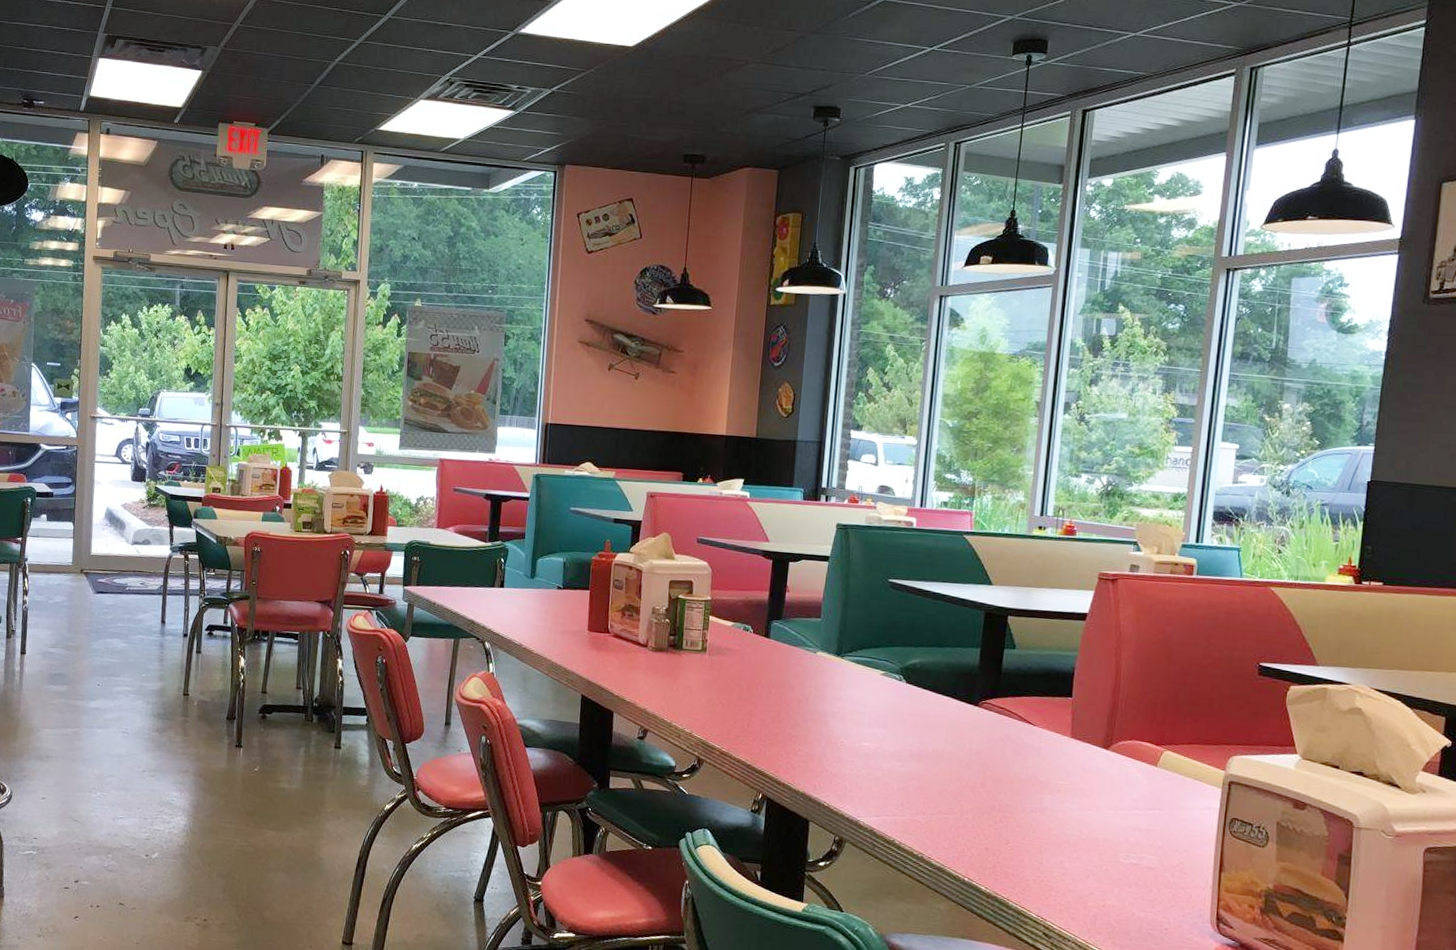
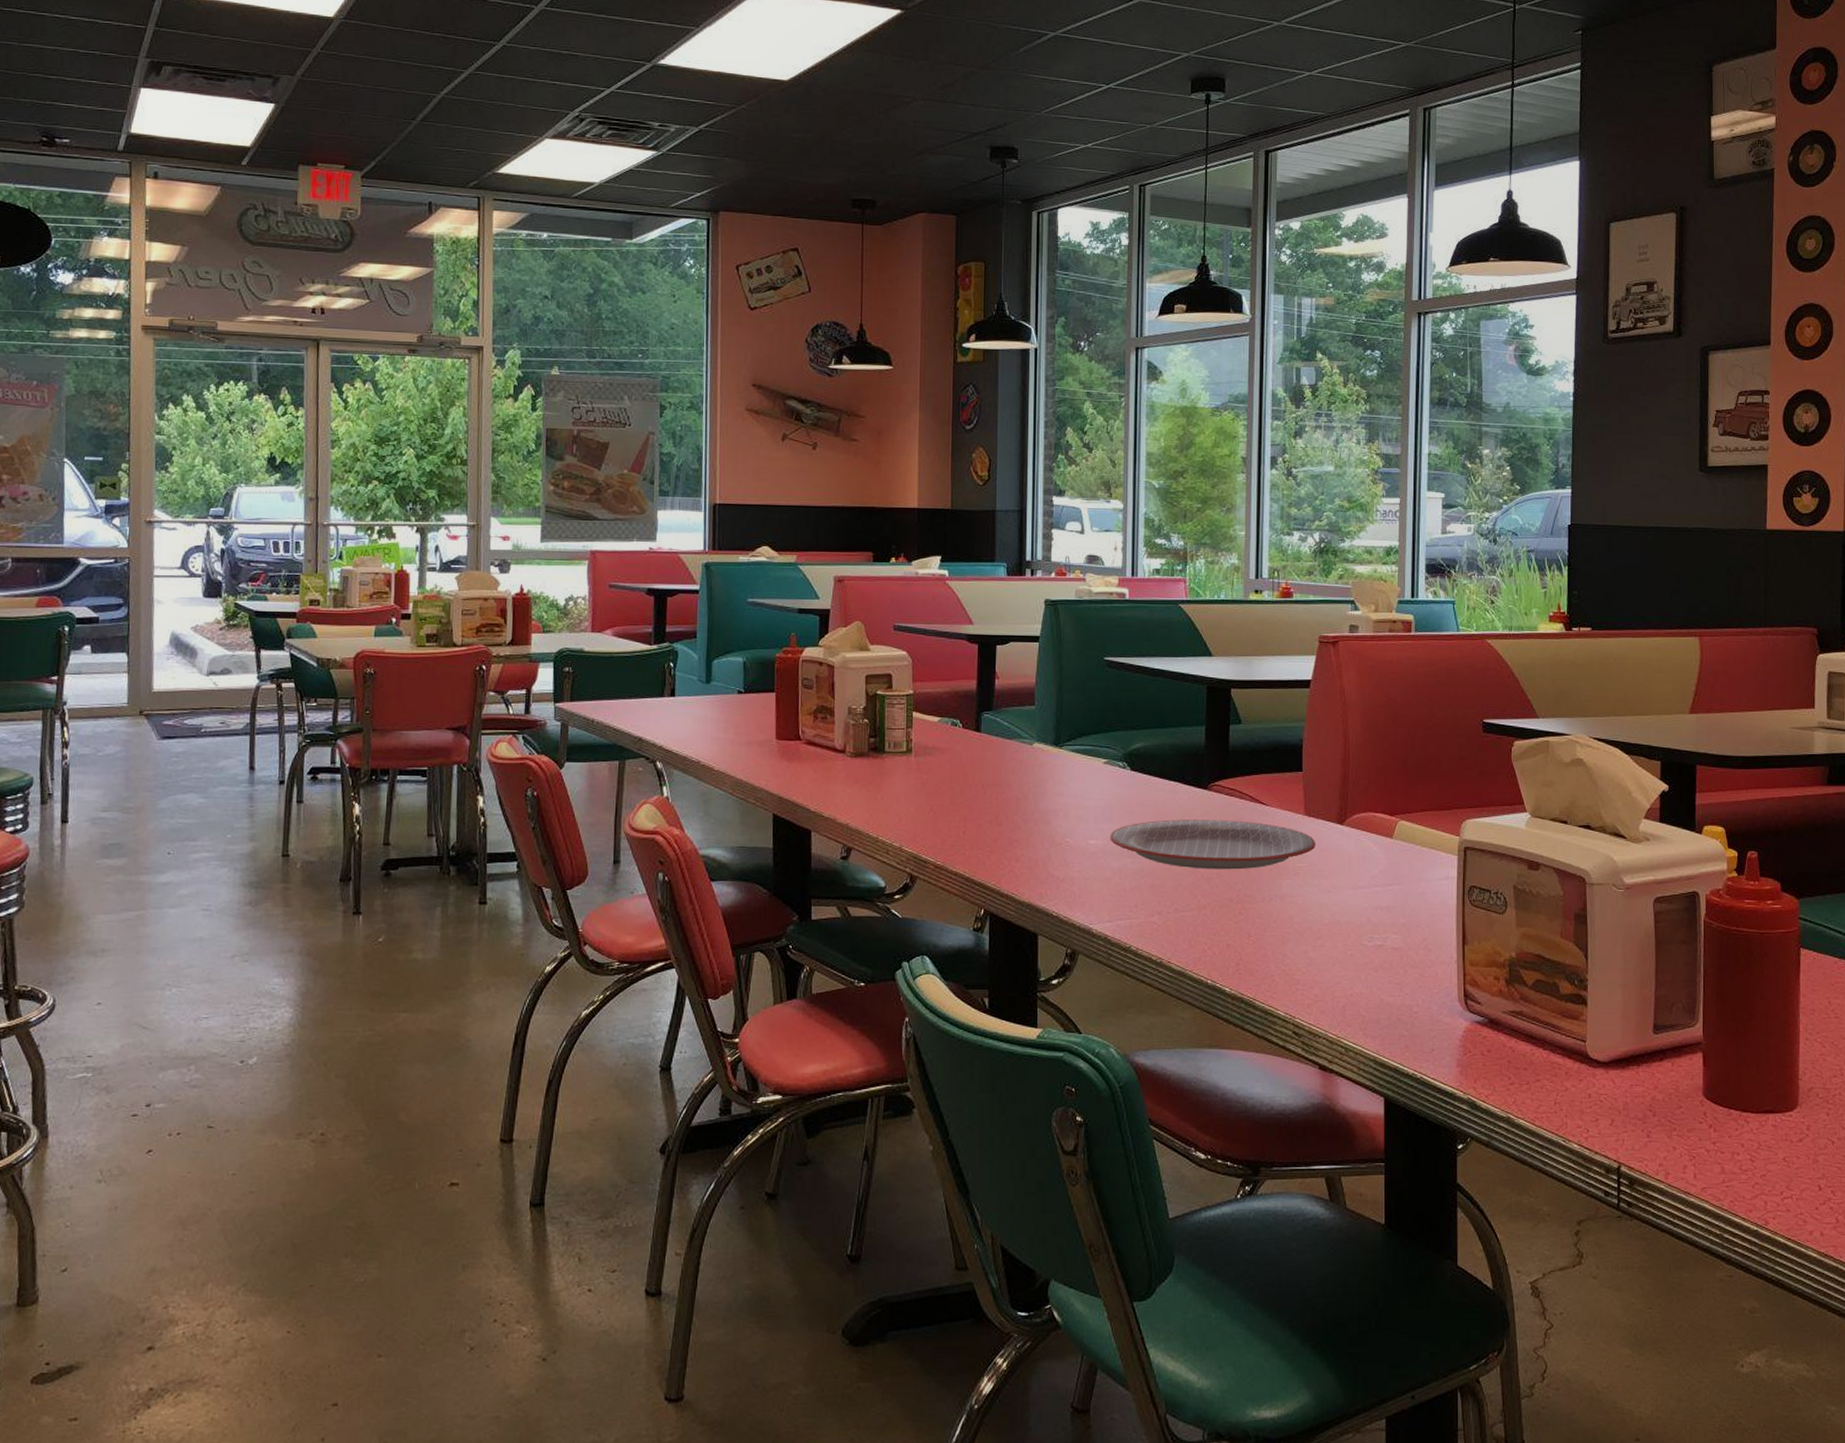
plate: none [882,730,1080,782] -> present [1110,818,1316,870]

